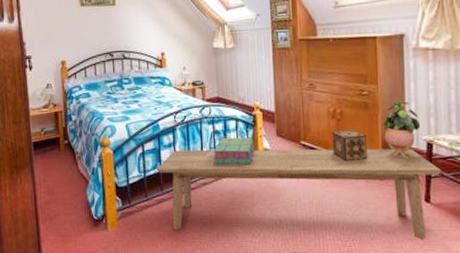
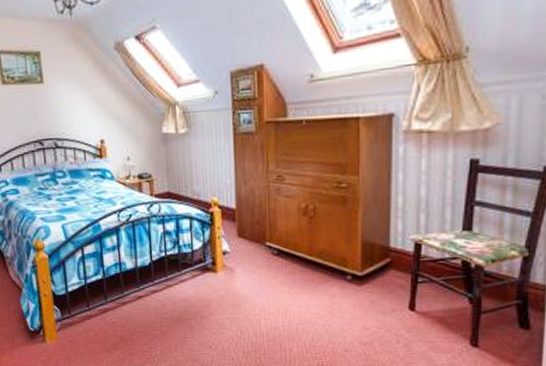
bench: present [157,148,441,240] -> none [99,250,430,352]
stack of books: present [212,137,255,165] -> none [163,238,213,271]
decorative box: present [332,130,367,162] -> none [302,229,343,265]
potted plant: present [382,100,421,160] -> none [363,193,409,263]

